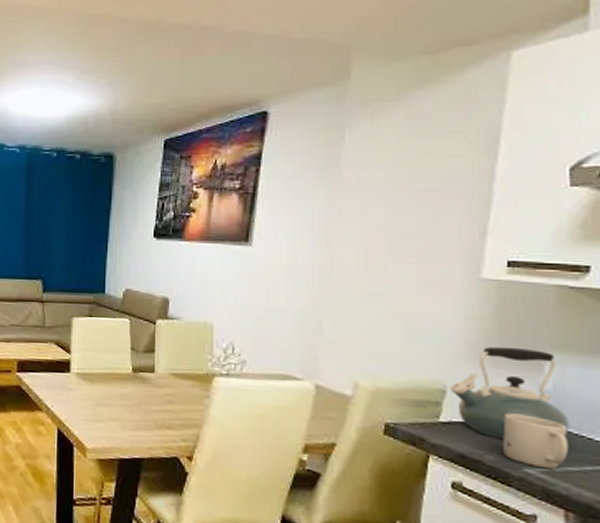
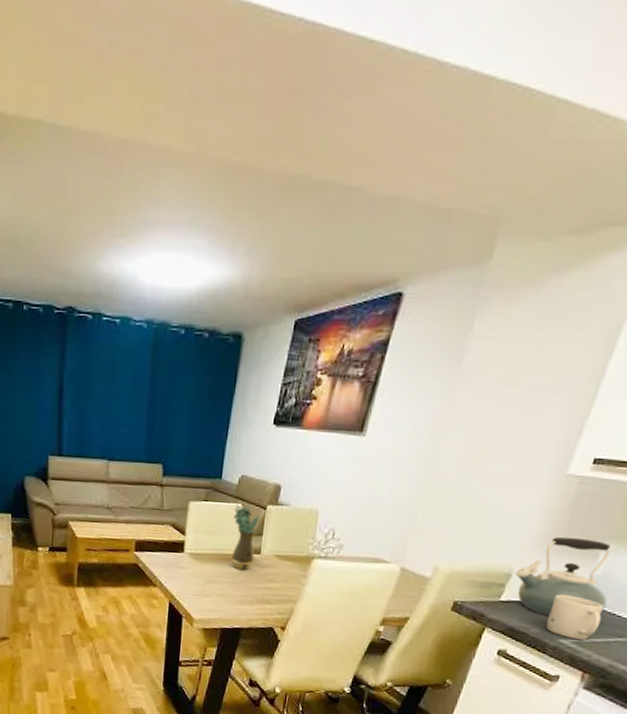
vase: none [120,319,149,392] -> present [231,504,260,571]

